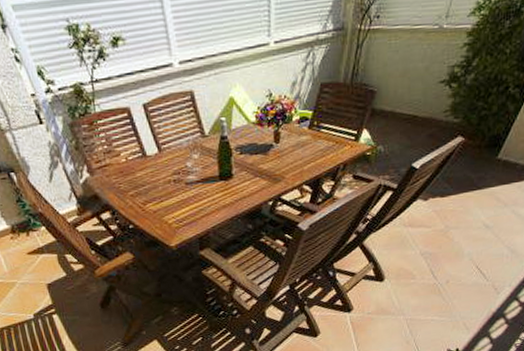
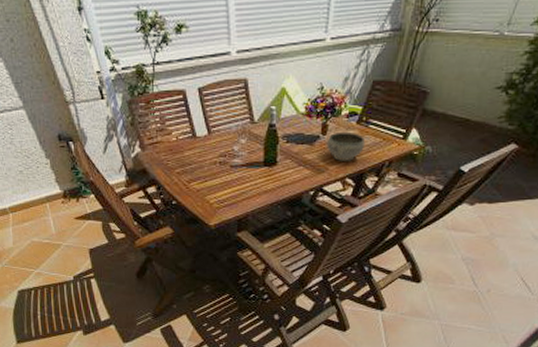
bowl: none [280,137,319,168] -> present [326,131,366,161]

